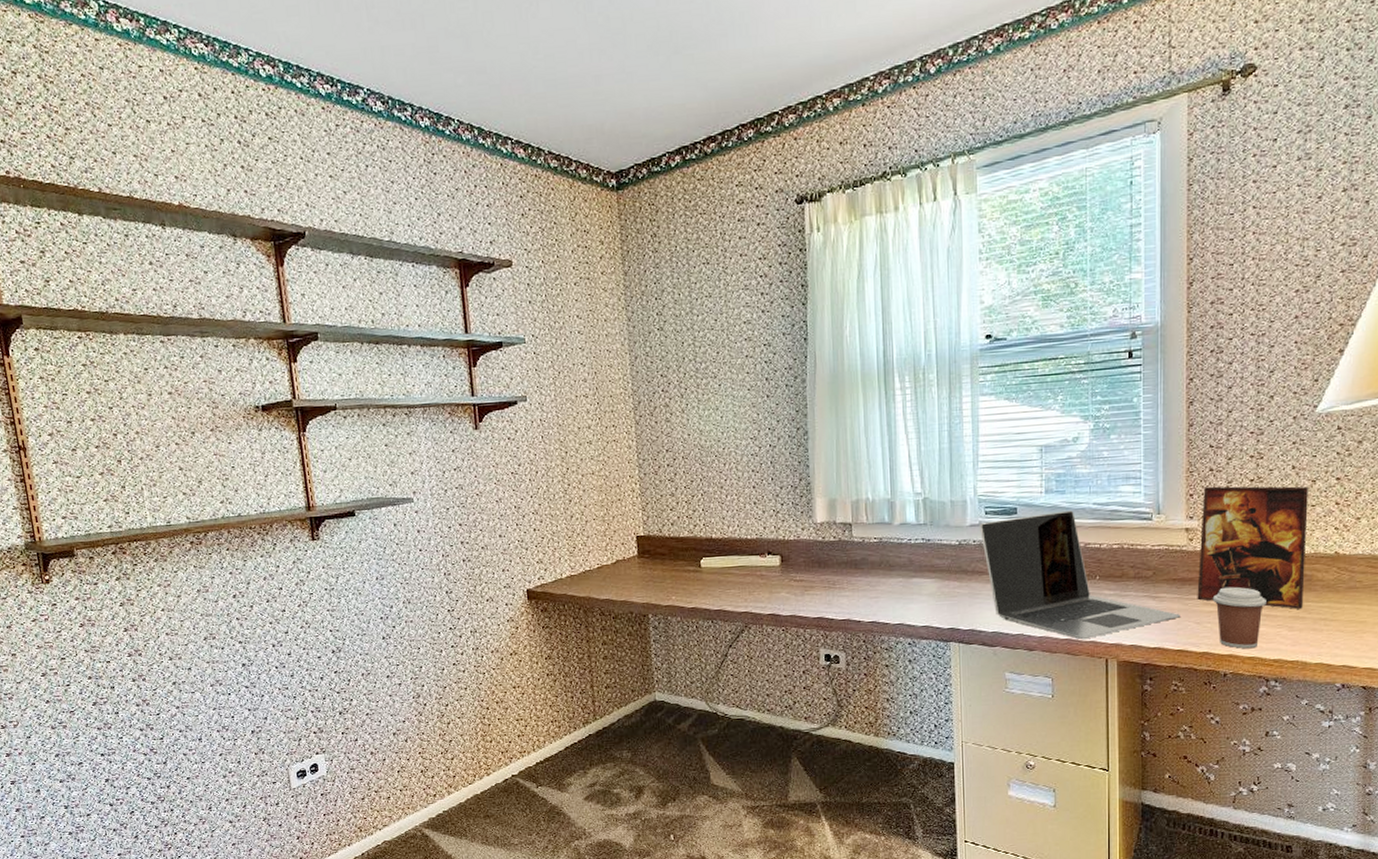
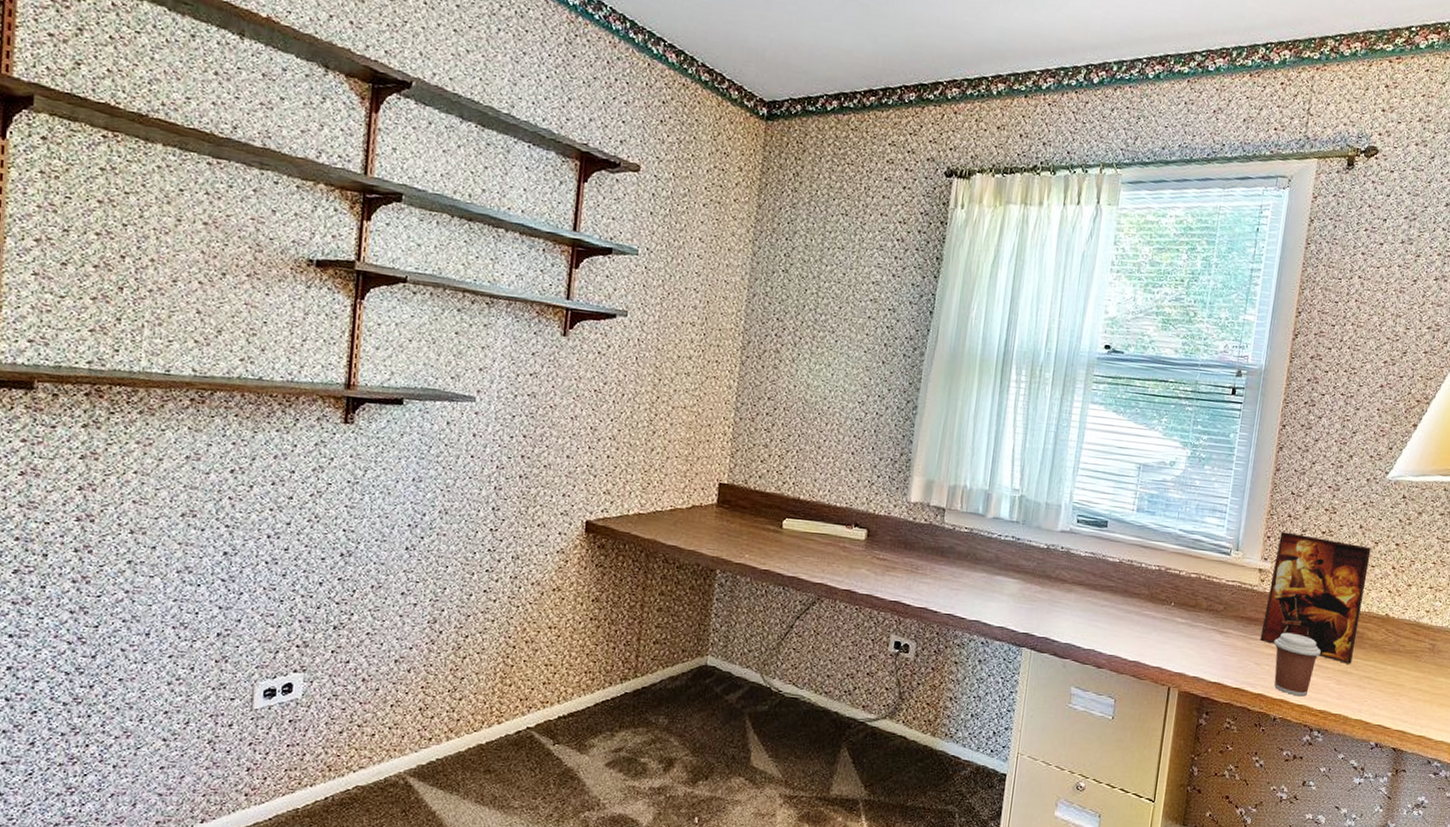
laptop: present [980,510,1181,639] -> none [1069,530,1244,664]

